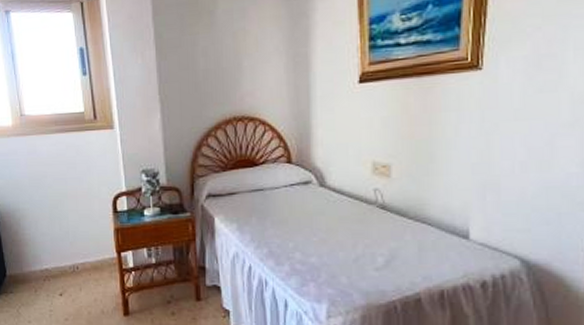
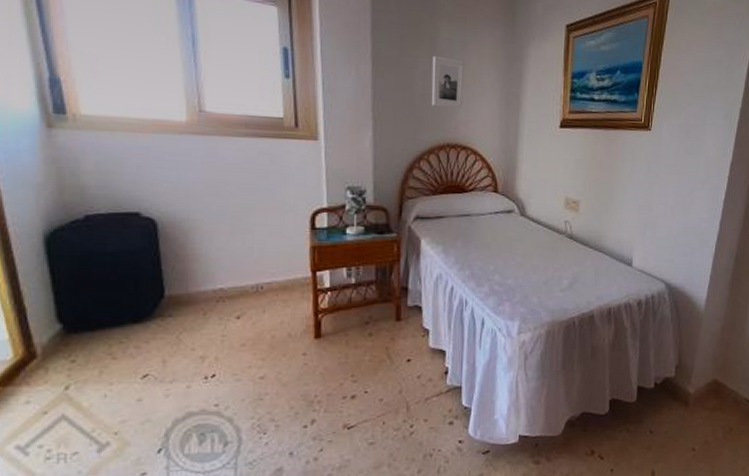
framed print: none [212,28,247,81] -> present [431,55,464,109]

